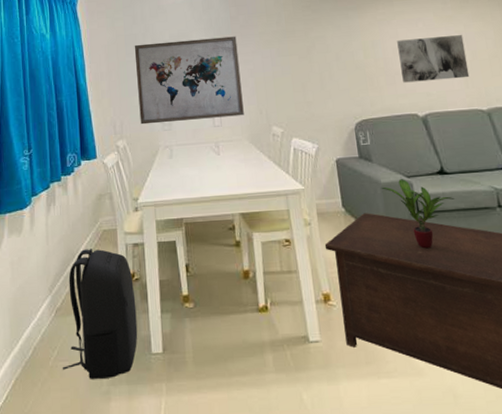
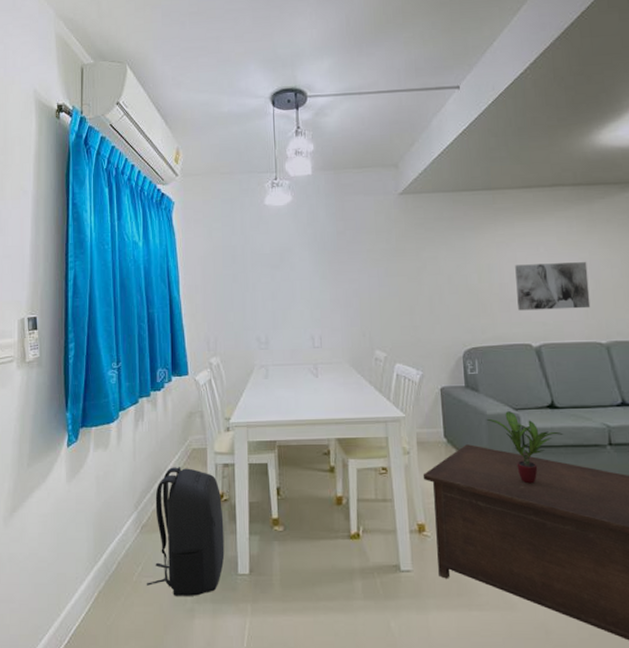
wall art: present [134,36,244,125] -> none [232,252,346,342]

